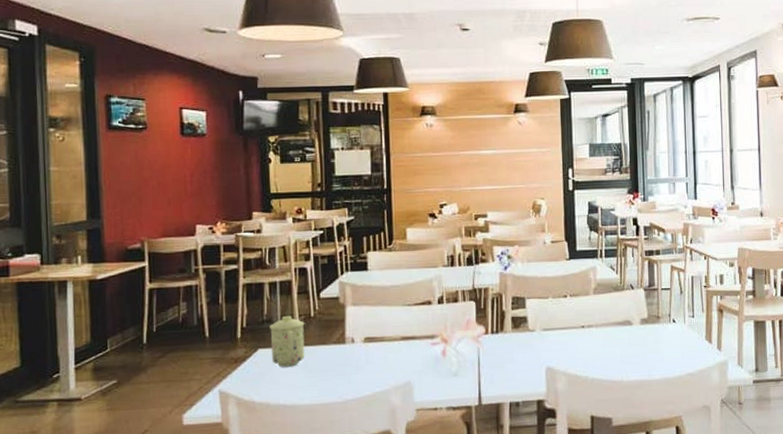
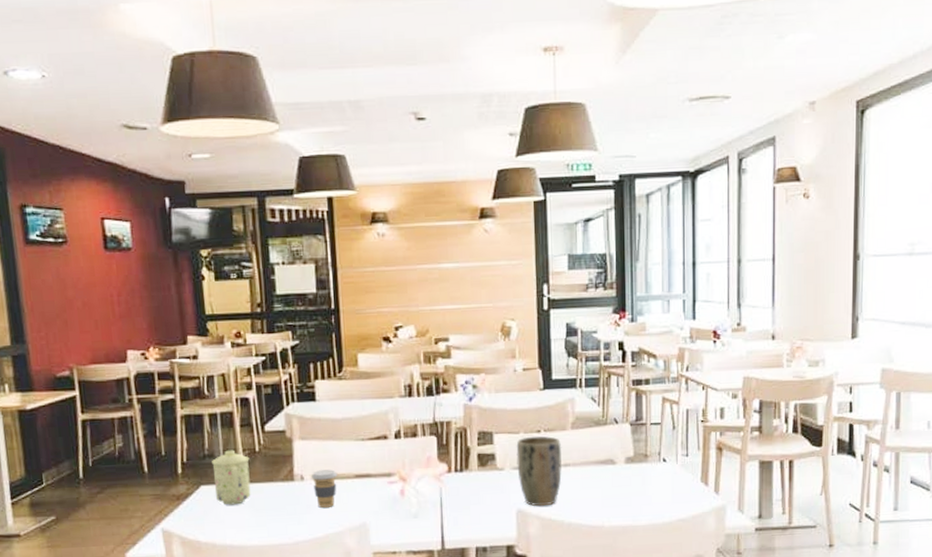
coffee cup: none [361,333,386,368] -> present [310,469,338,508]
plant pot: none [546,300,586,364] -> present [516,435,562,507]

